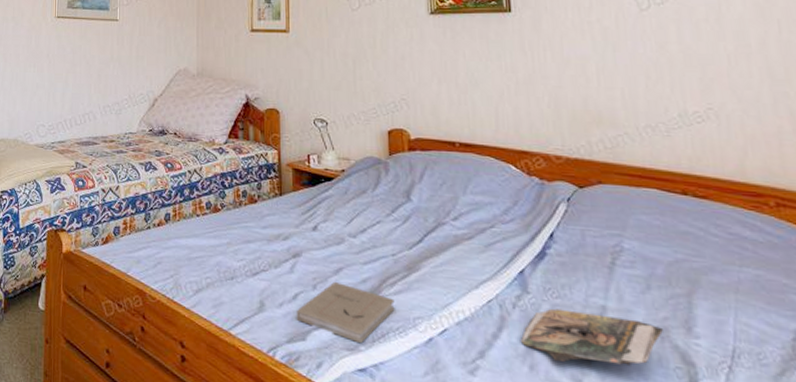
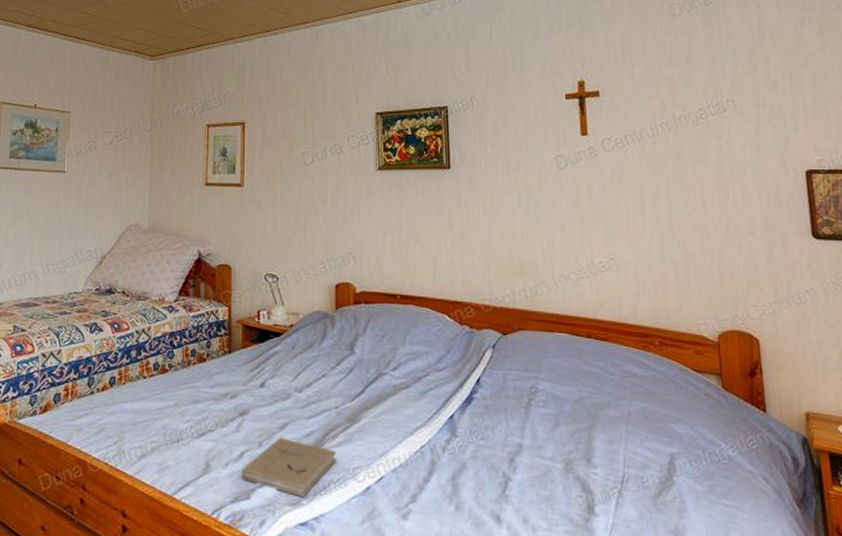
magazine: present [521,308,664,366] -> none [449,449,569,499]

